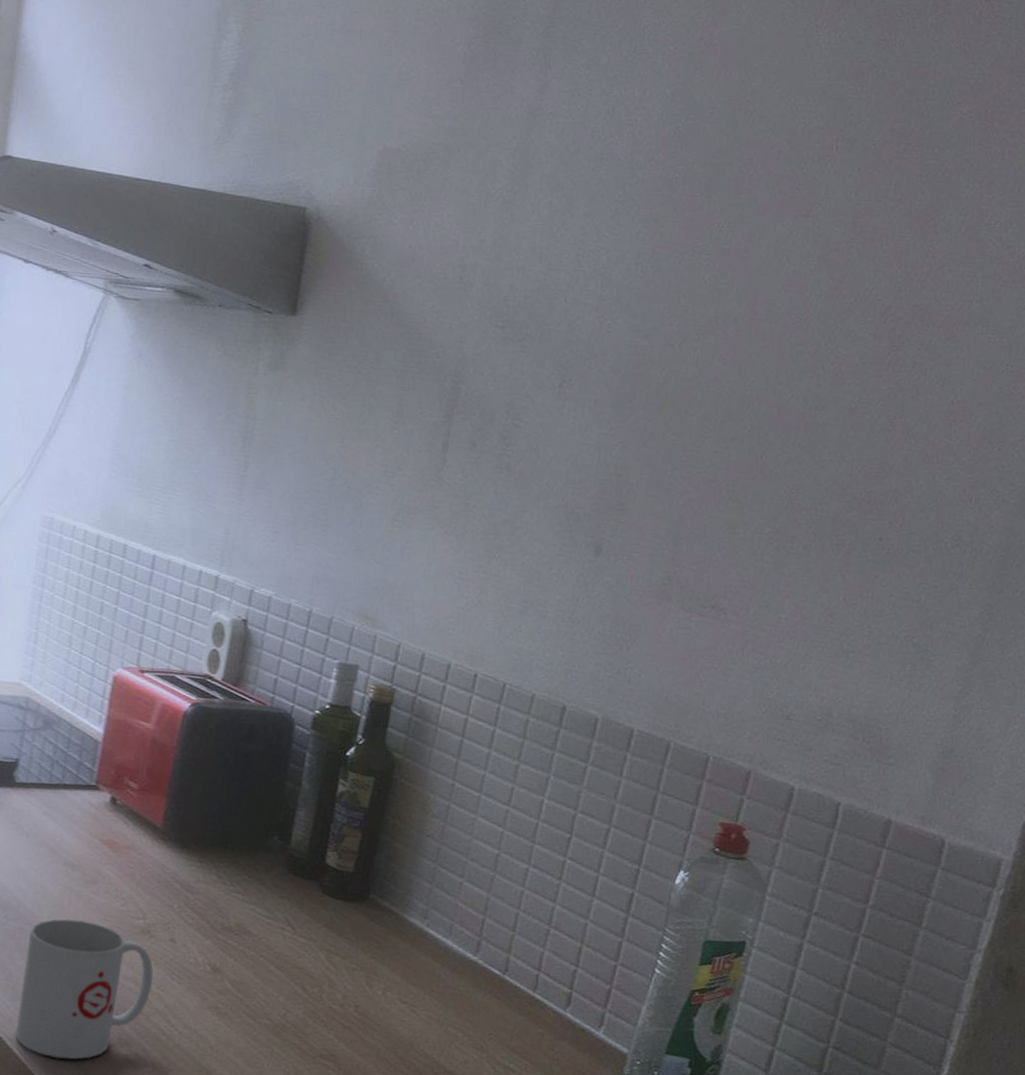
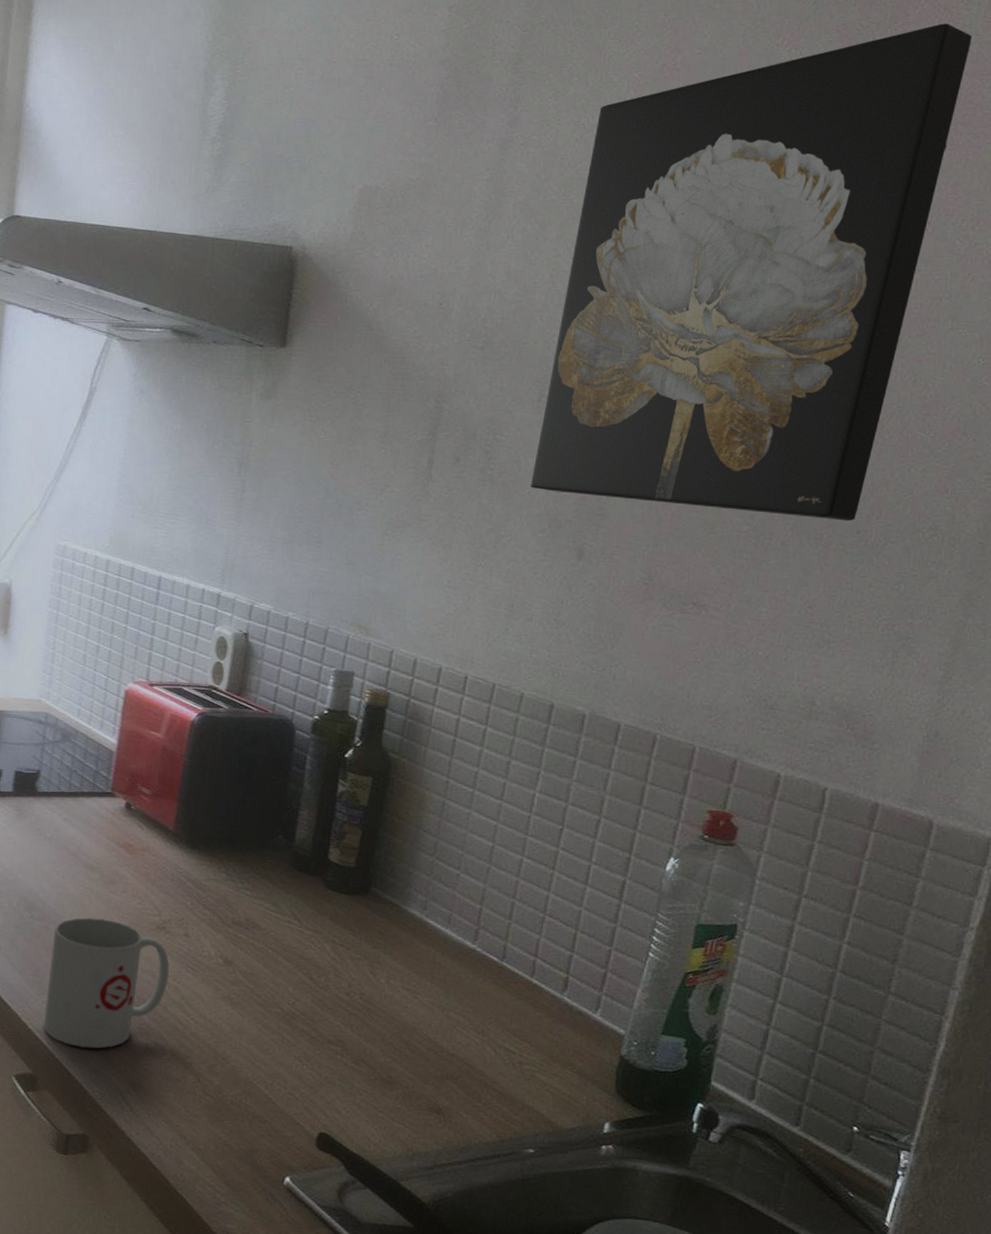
wall art: none [548,15,1012,528] -> present [530,23,972,521]

